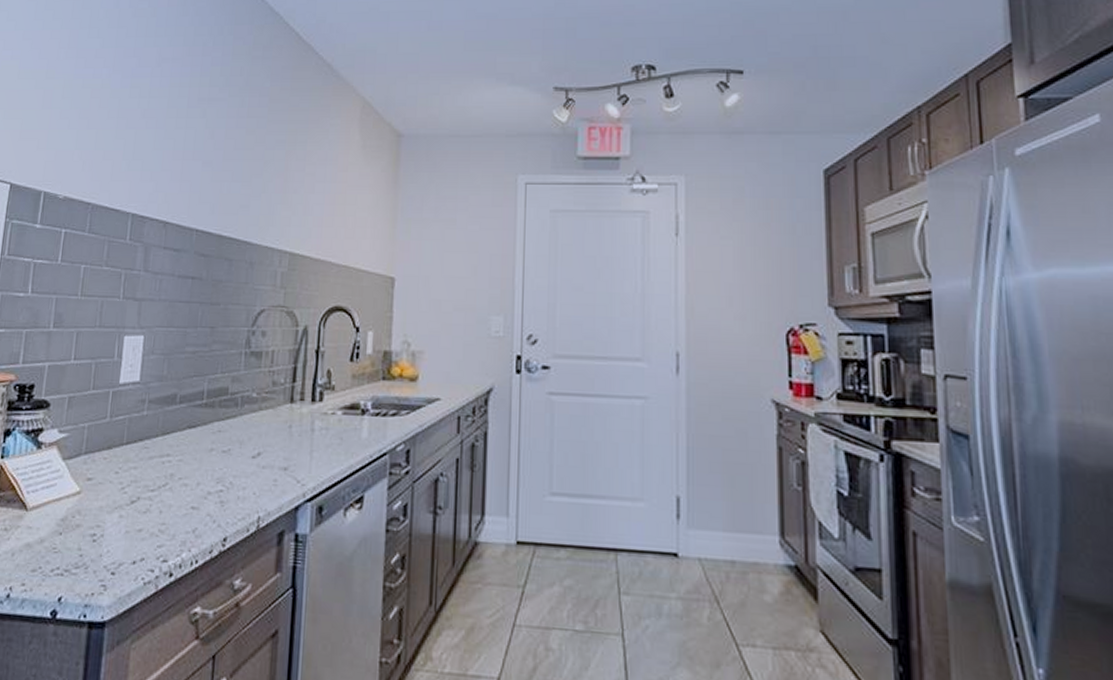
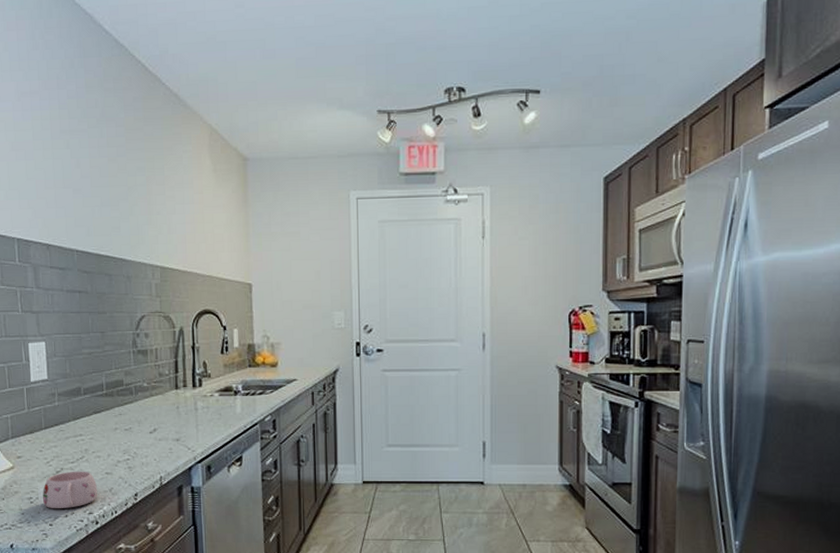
mug: none [108,501,179,553] -> present [42,471,98,509]

